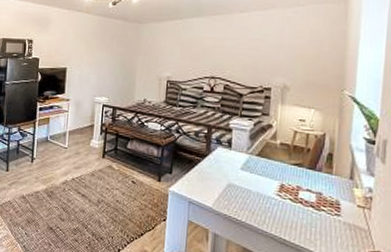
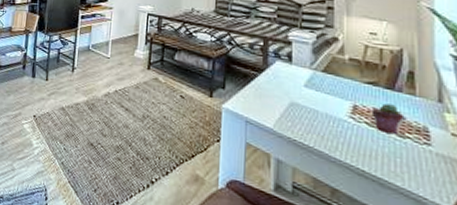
potted succulent: none [294,182,321,208] -> present [371,103,403,134]

